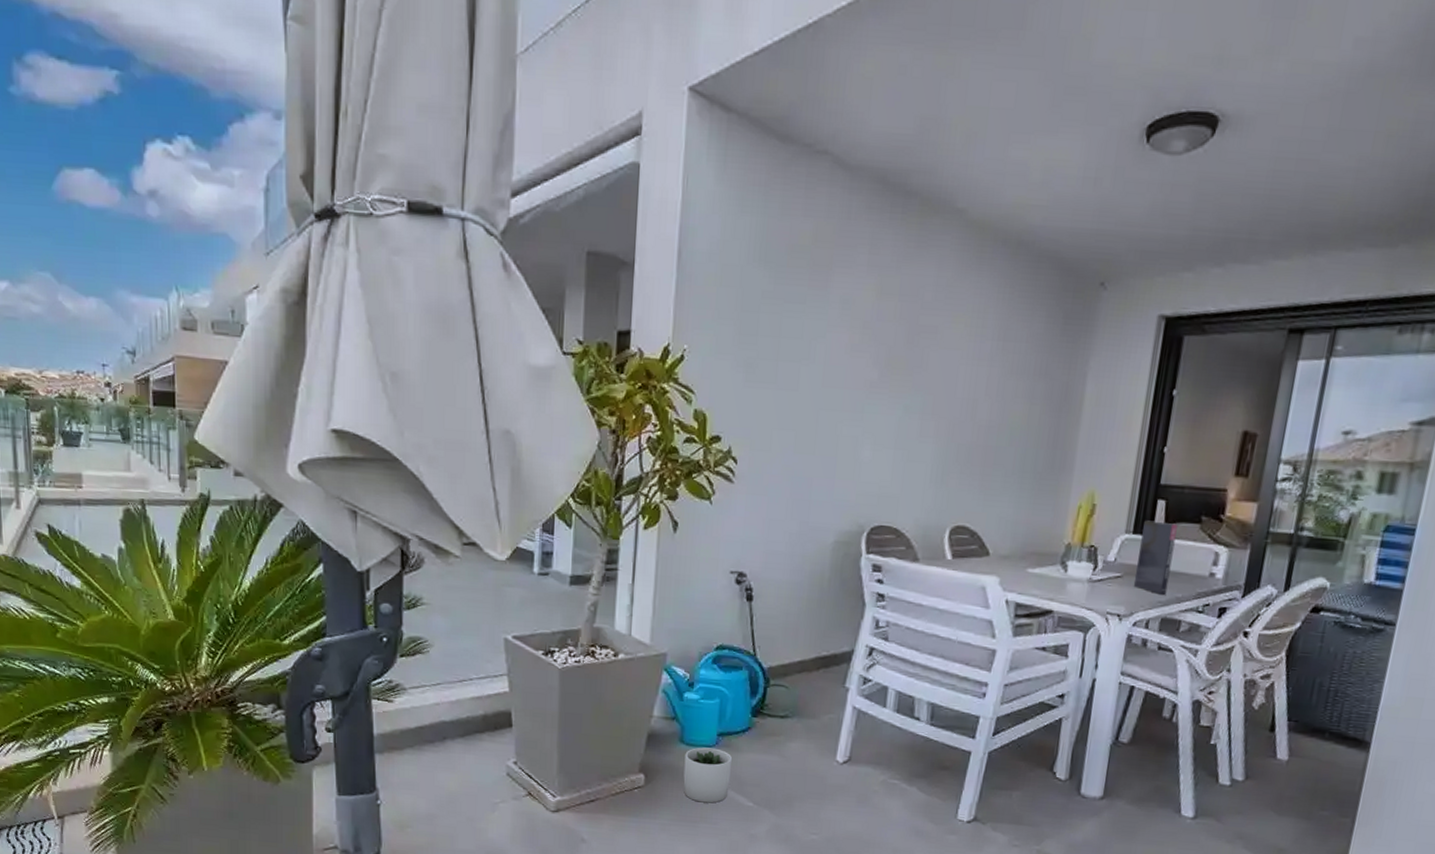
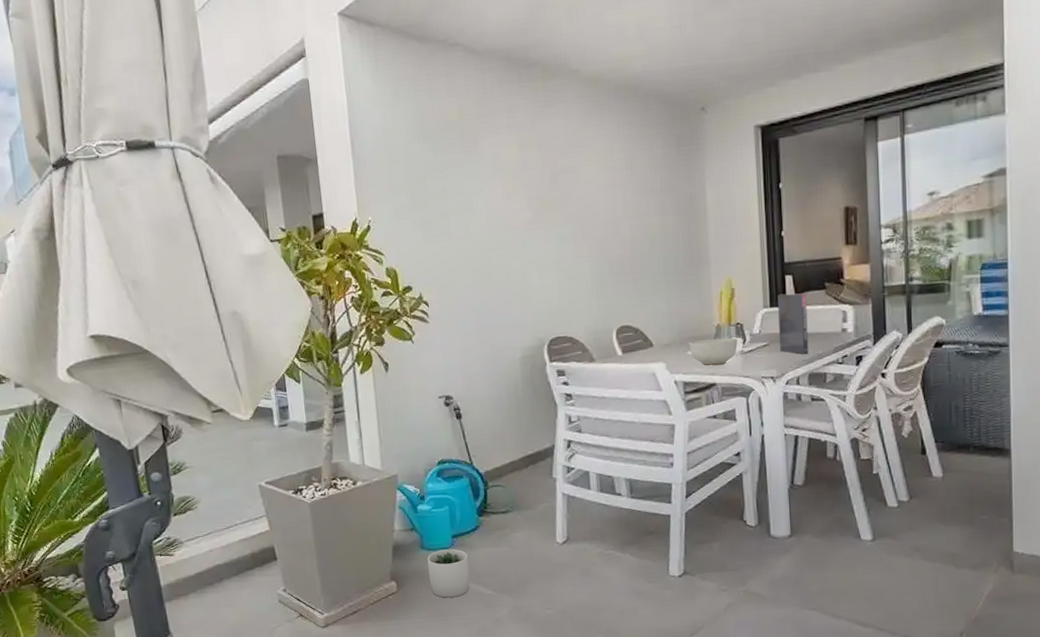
bowl: none [1030,556,1089,590] -> present [689,337,738,366]

